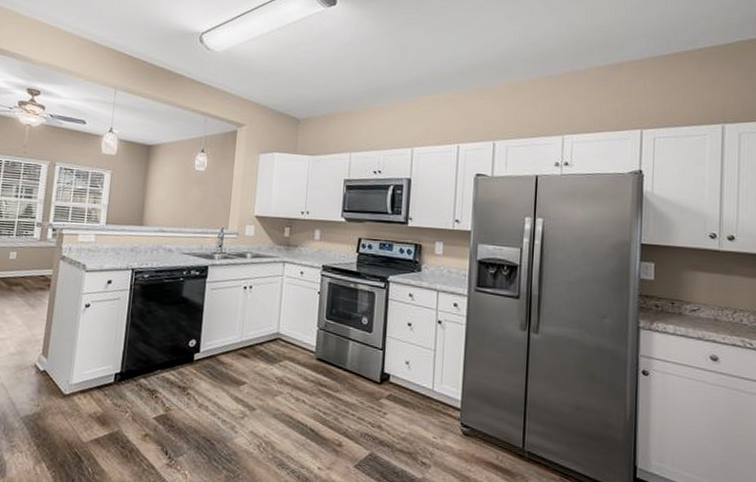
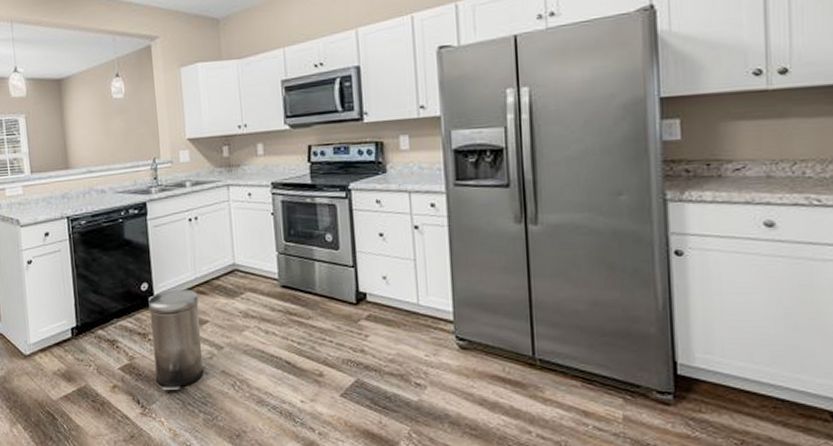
pedal bin: none [187,349,241,446] -> present [148,289,204,391]

